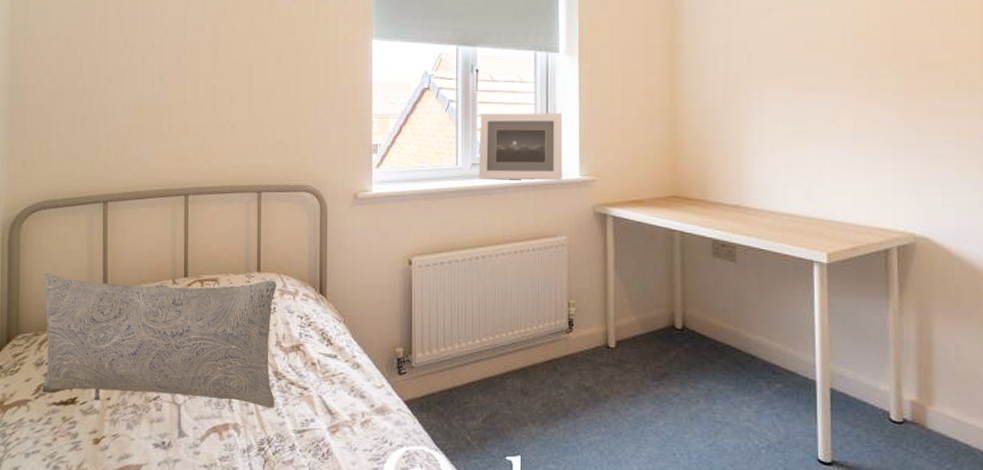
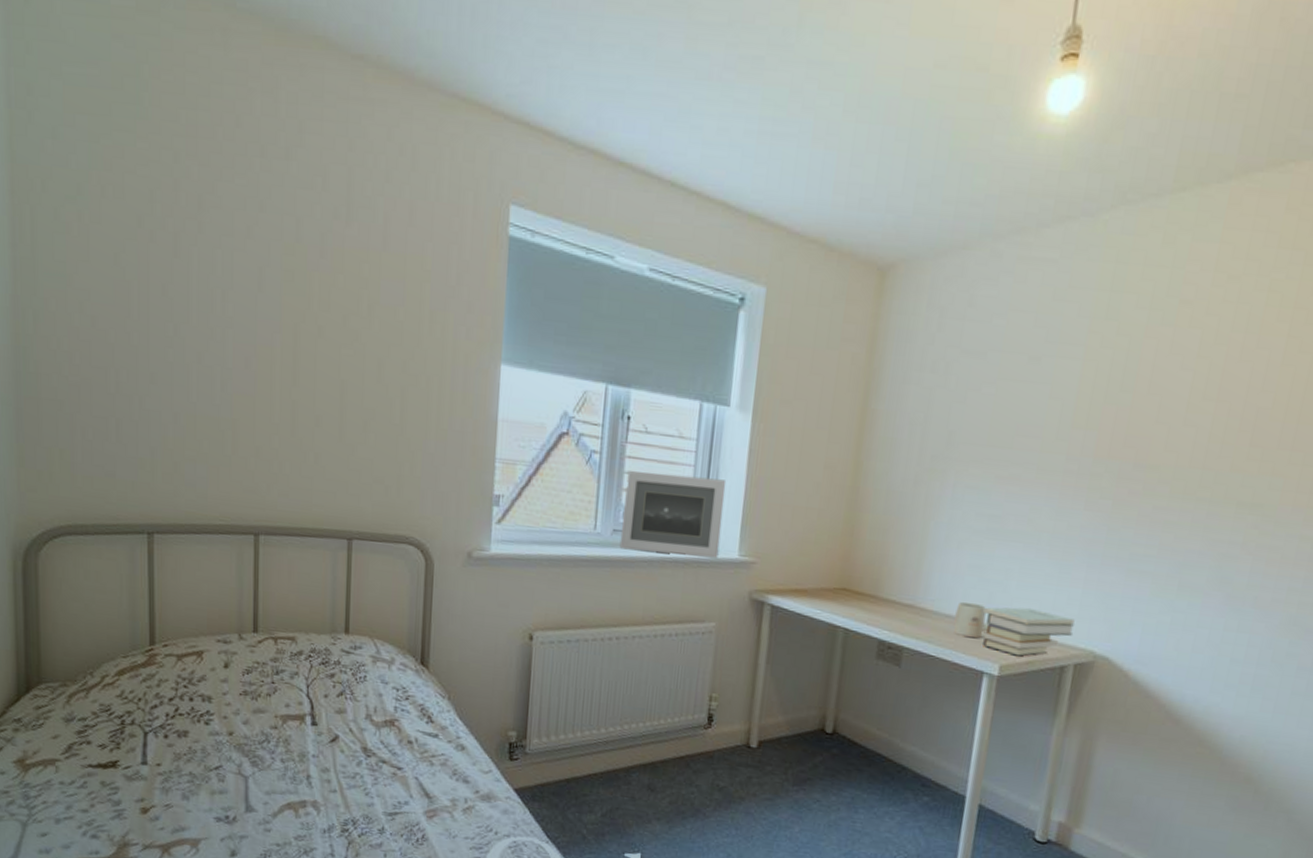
pillow: present [42,273,277,409] -> none [71,613,369,788]
mug: none [779,198,810,231] -> present [953,601,987,639]
books: none [803,199,890,244] -> present [982,607,1075,657]

